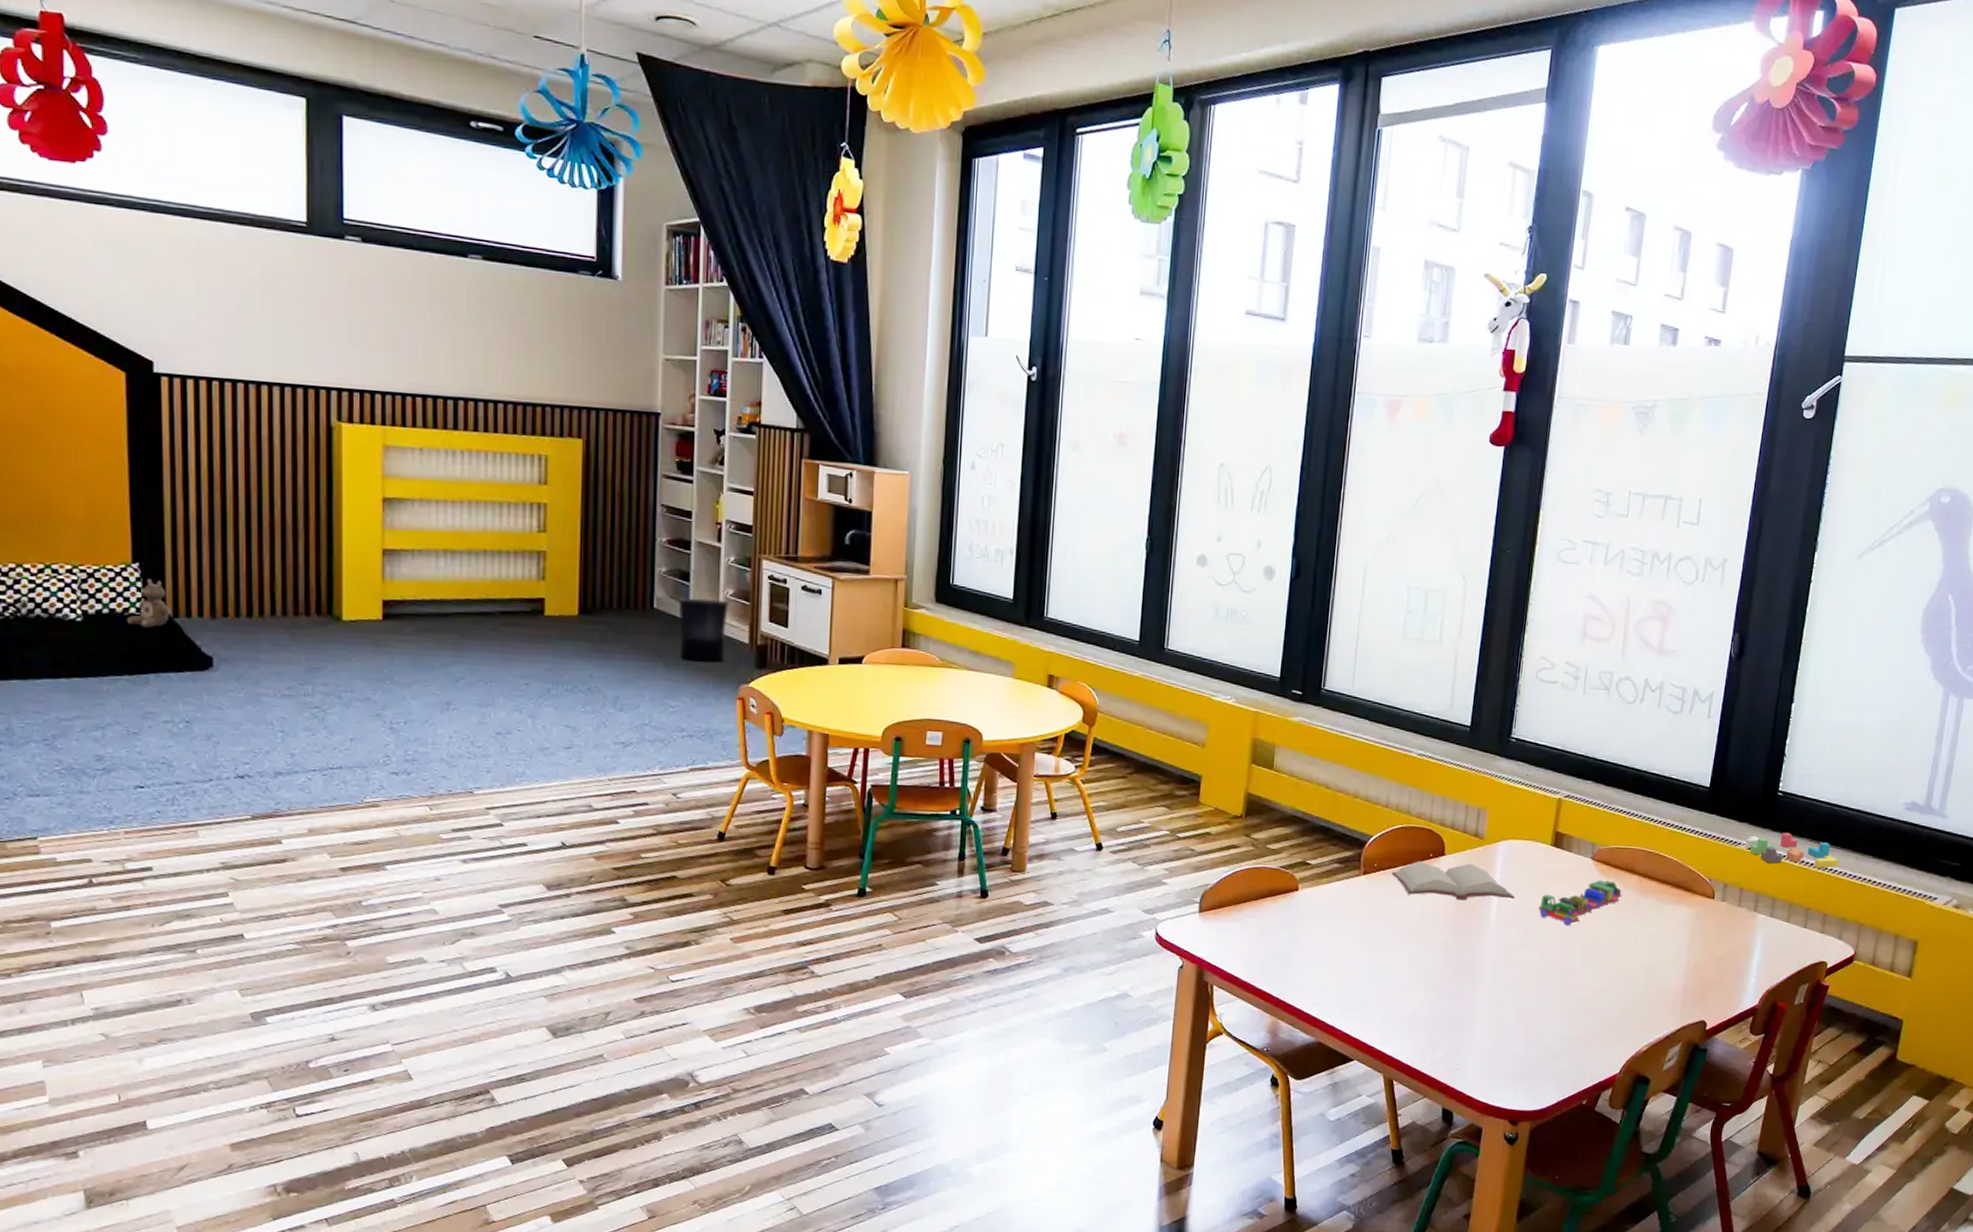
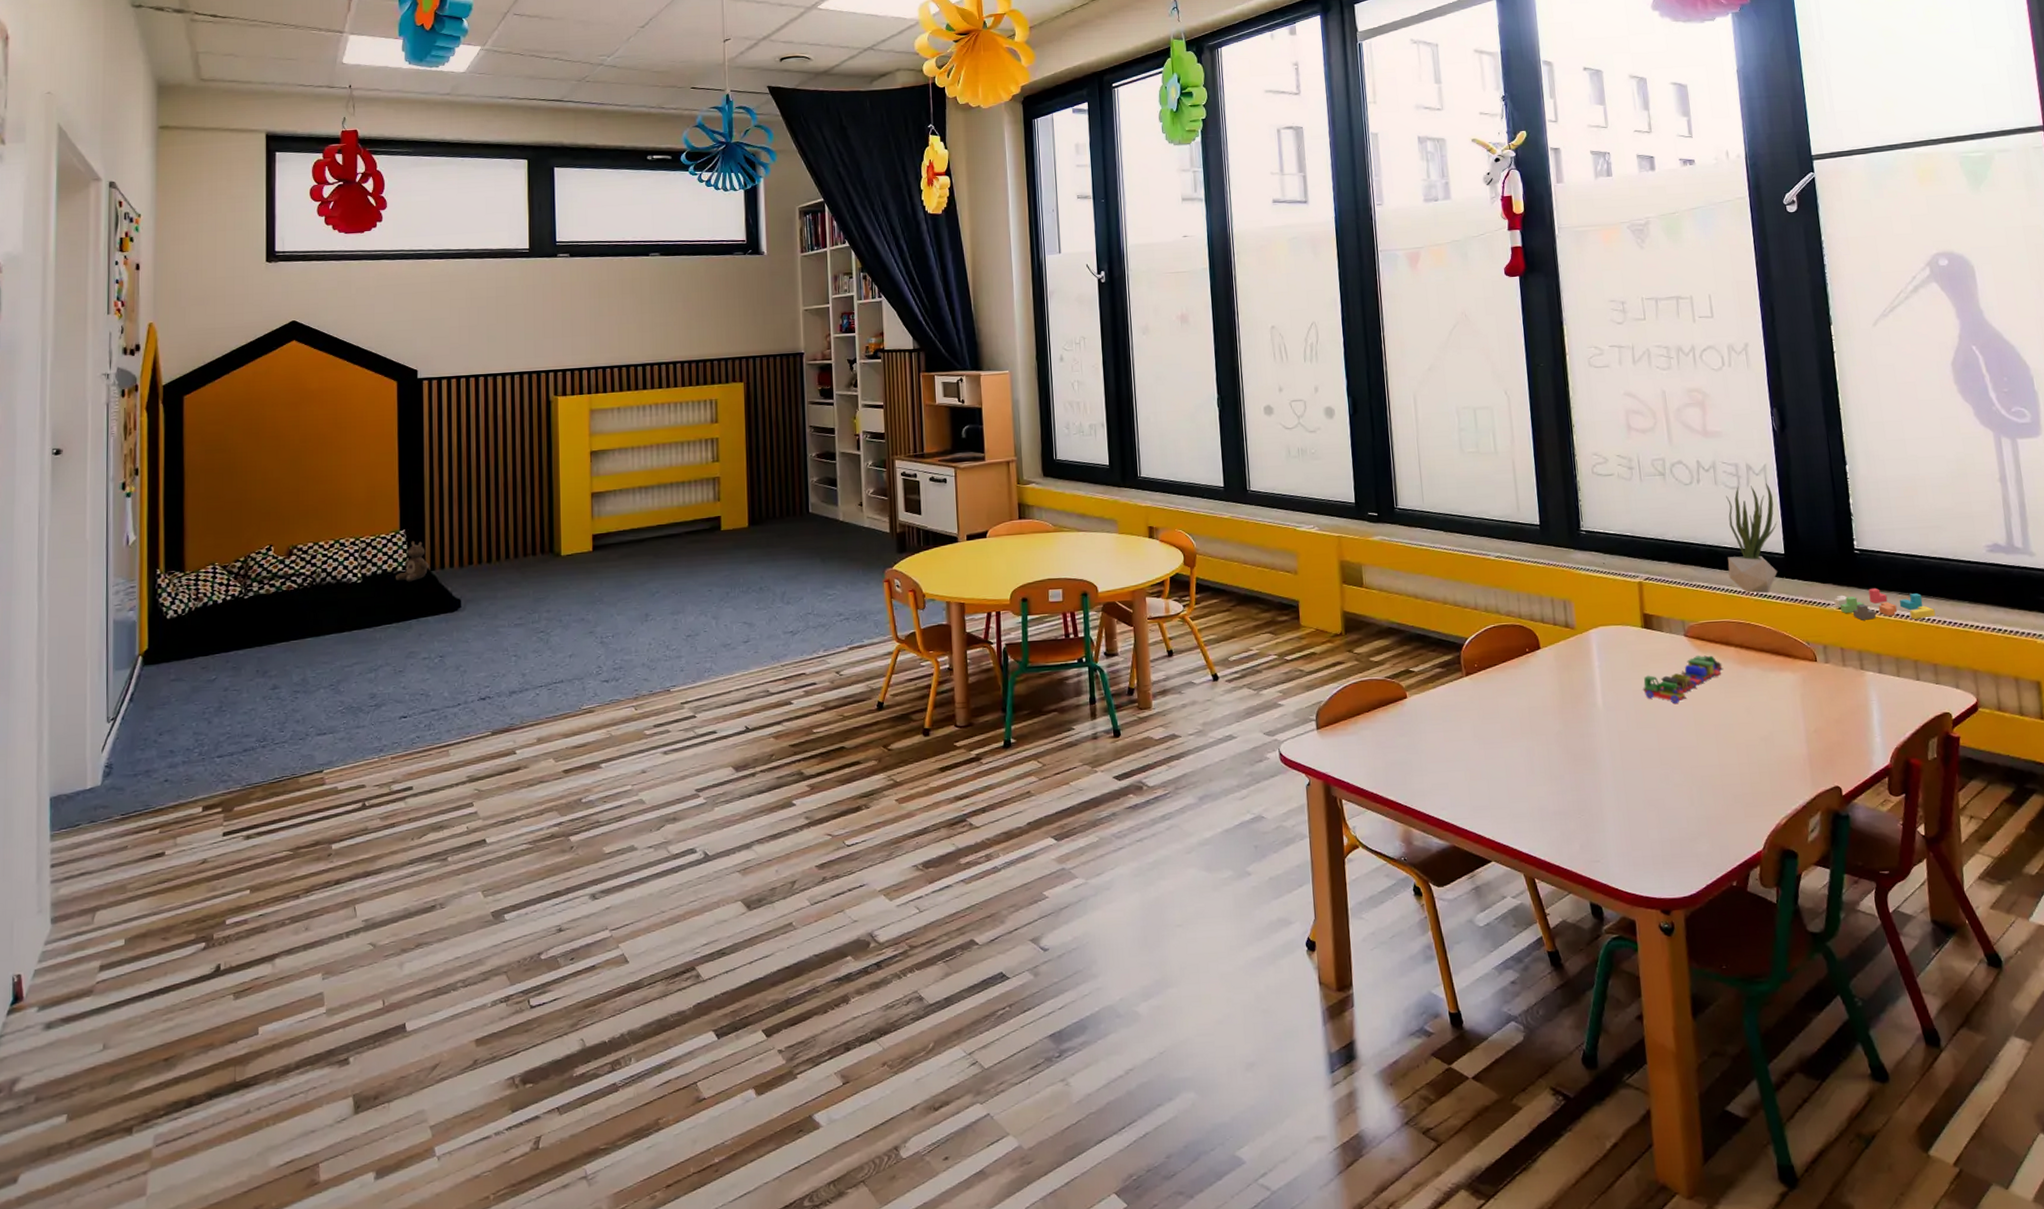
waste bin: present [678,597,729,662] -> none [829,498,871,554]
hardback book: present [1391,861,1516,899] -> none [1492,653,1618,690]
potted plant: none [1649,710,1713,826] -> present [1726,483,1778,594]

